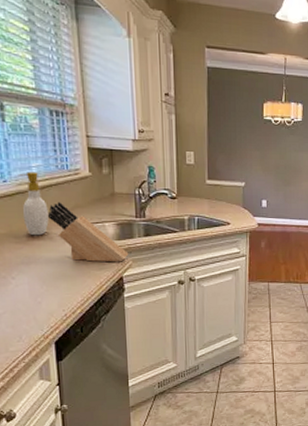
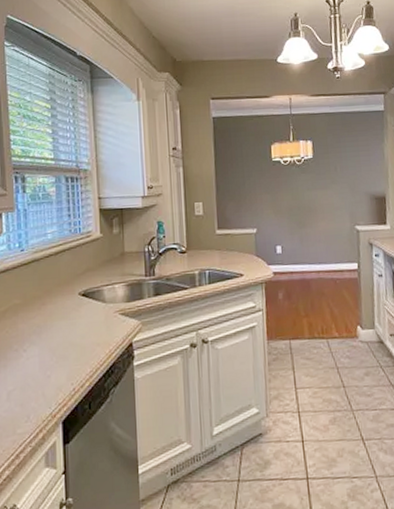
soap bottle: present [18,172,49,236] -> none [34,238,61,304]
knife block: present [47,202,129,262] -> none [59,267,139,328]

